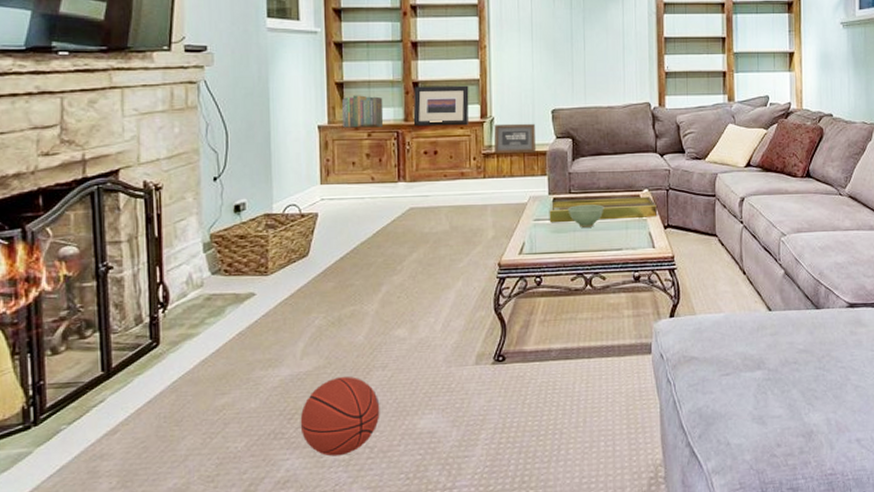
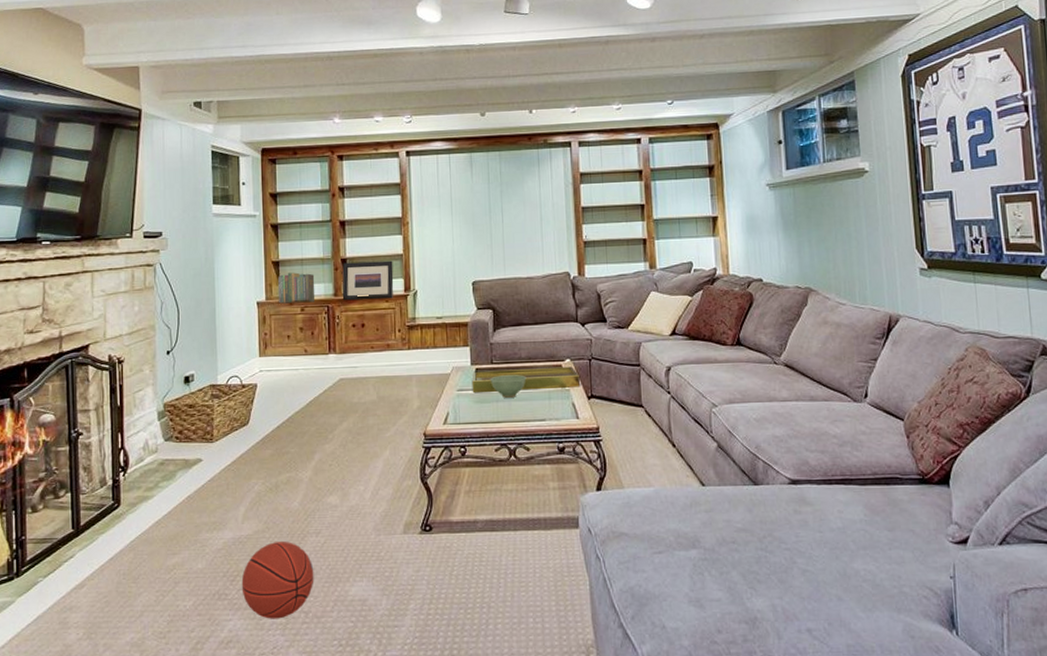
picture frame: present [494,123,535,154] -> none [417,295,457,326]

